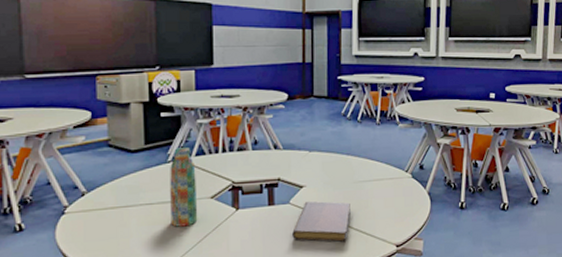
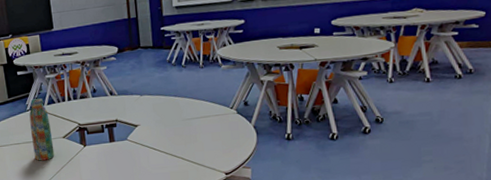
notebook: present [292,201,351,242] -> none [132,137,182,171]

